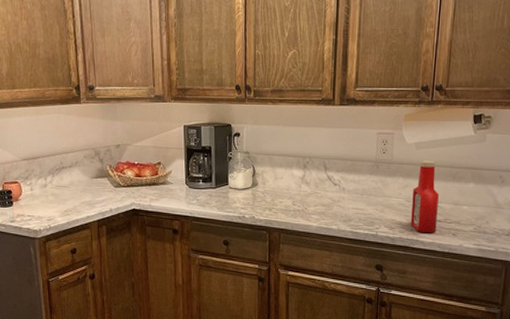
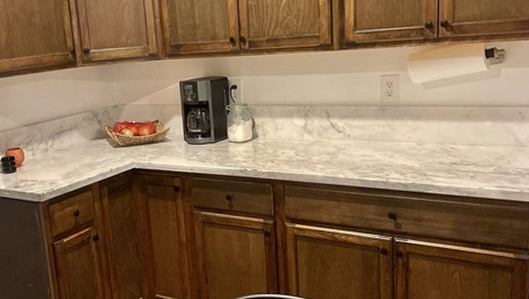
ketchup bottle: present [411,160,439,232] -> none [424,100,452,176]

